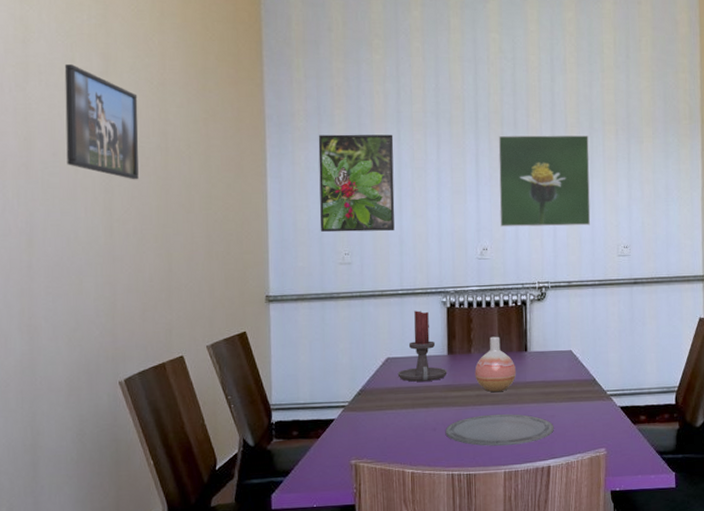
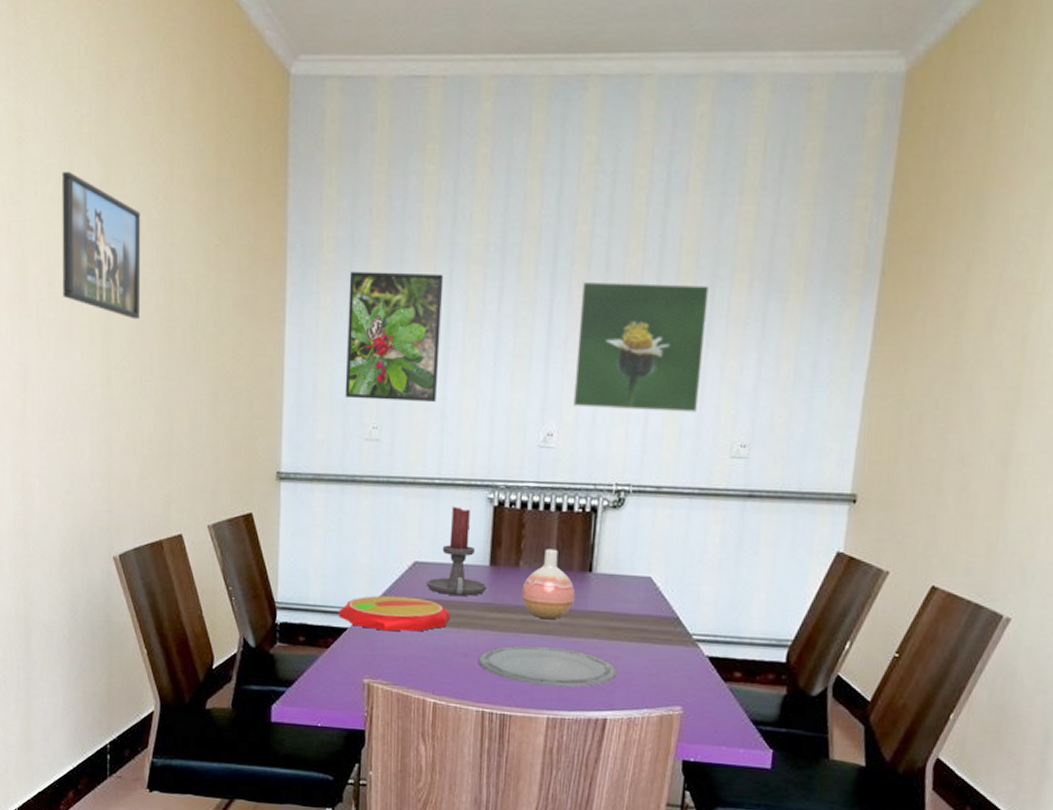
plate: none [326,387,420,418] -> present [338,595,451,632]

